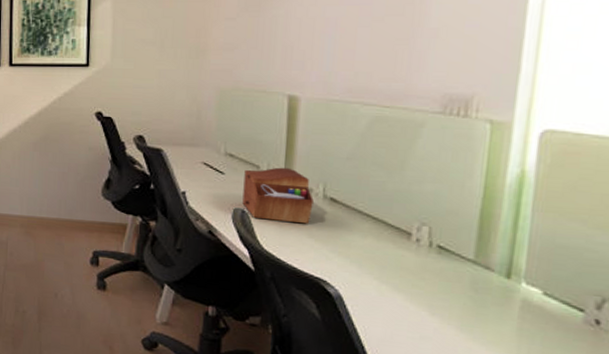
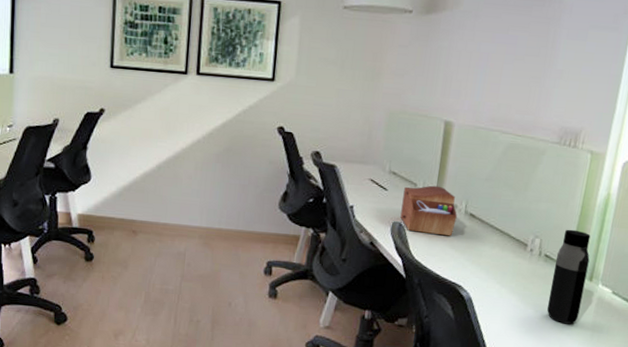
water bottle: none [447,215,504,332] -> present [547,229,591,325]

